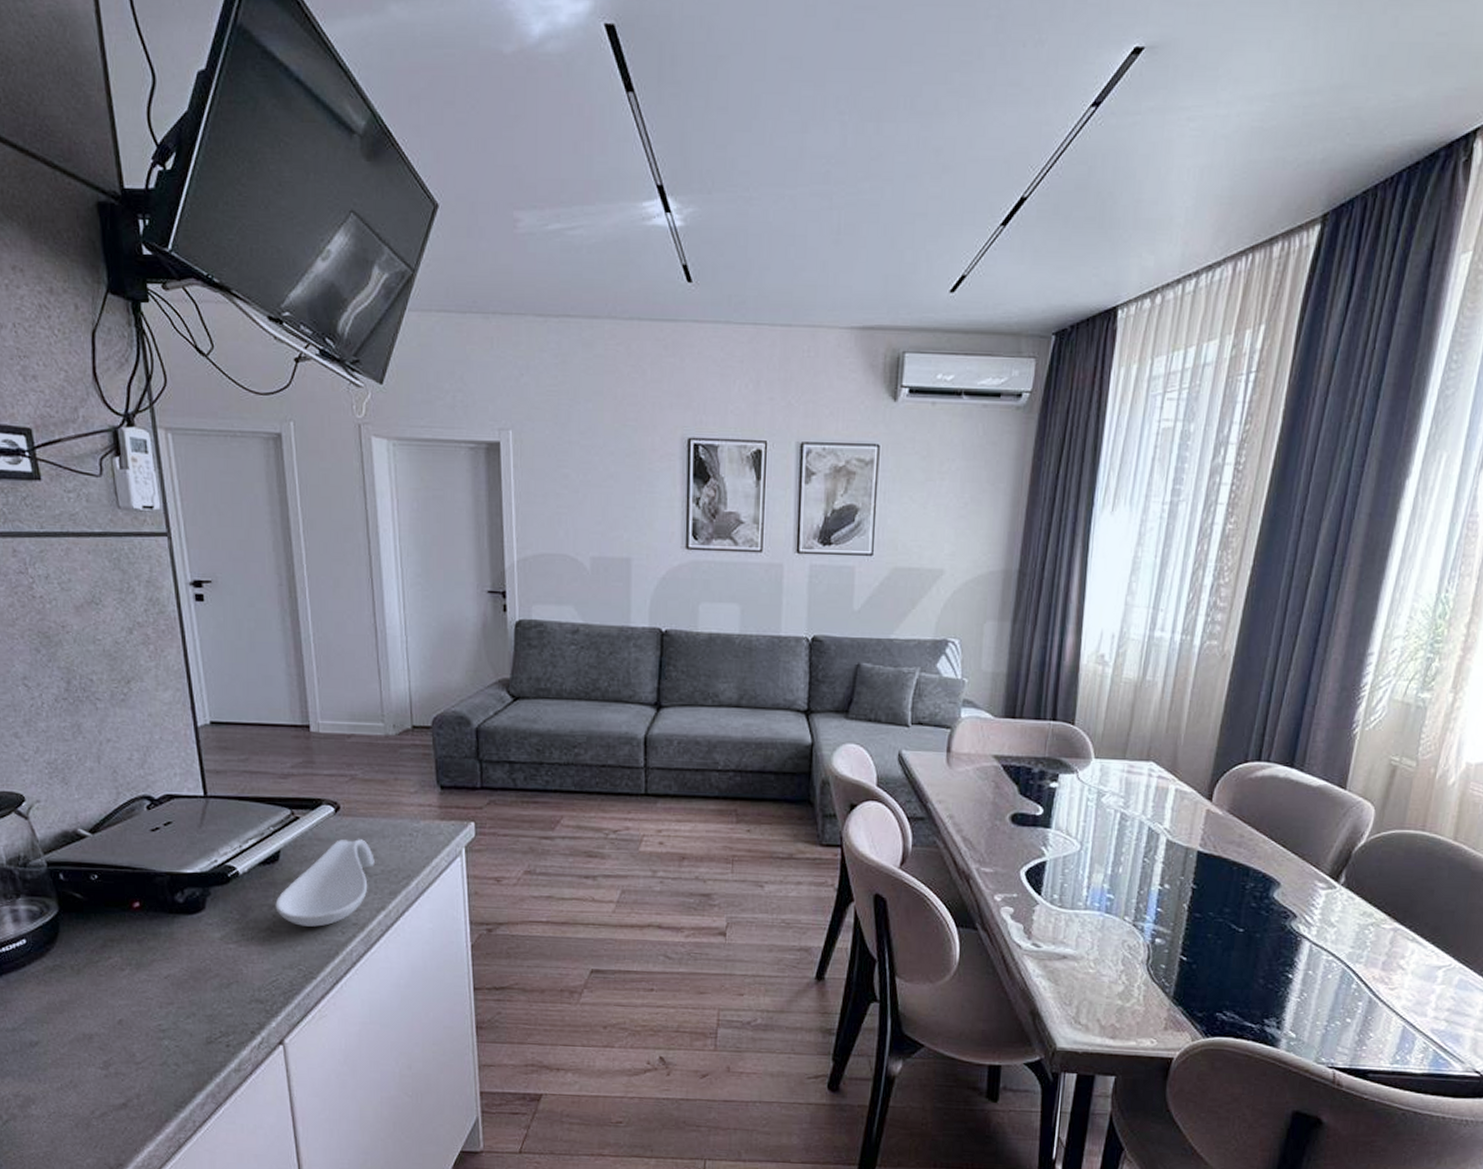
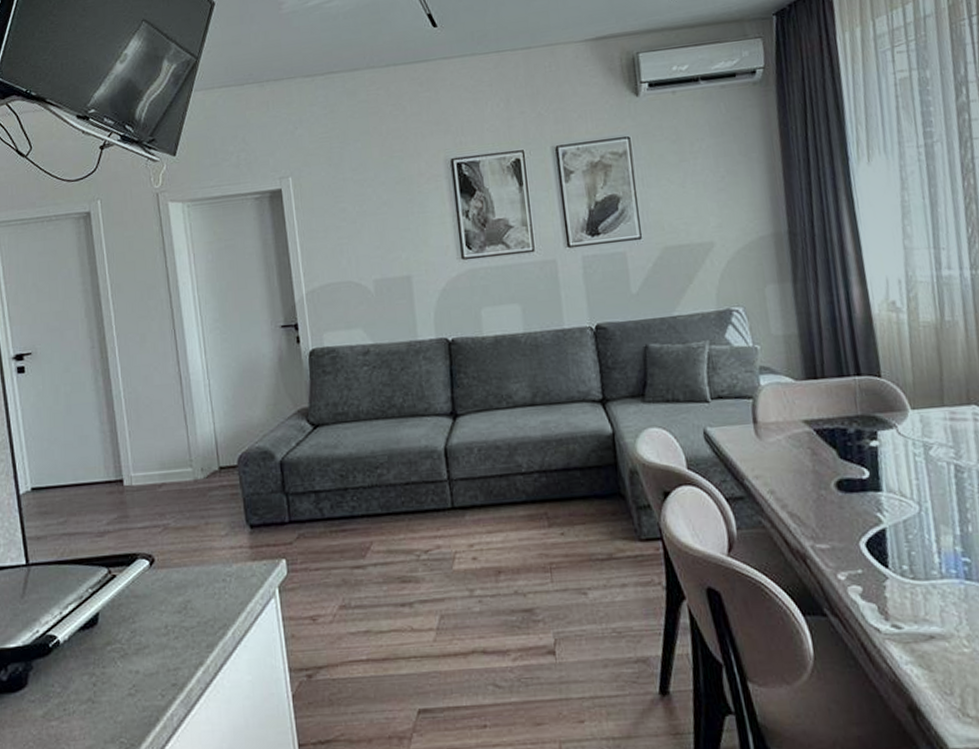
spoon rest: present [275,839,375,927] -> none [95,591,191,693]

